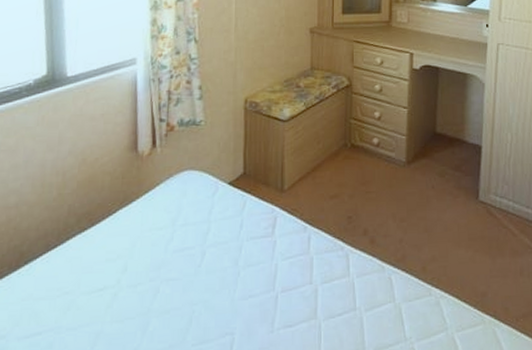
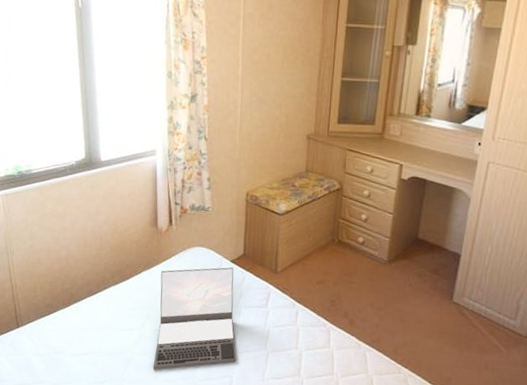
laptop: none [130,192,239,341] -> present [153,267,237,370]

